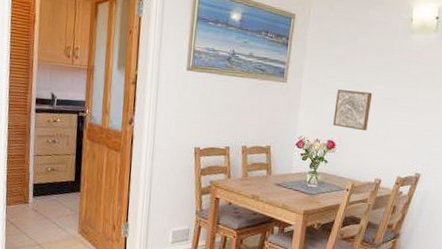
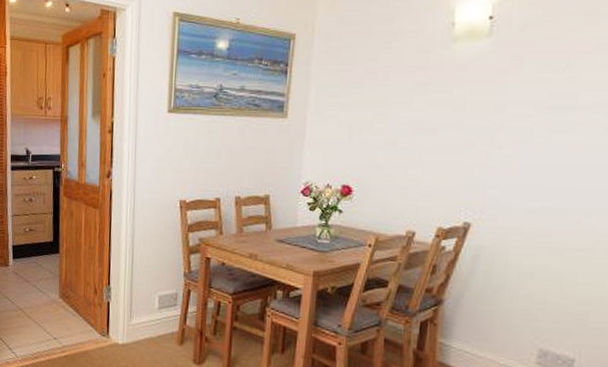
wall art: present [333,89,373,131] -> none [348,122,401,172]

